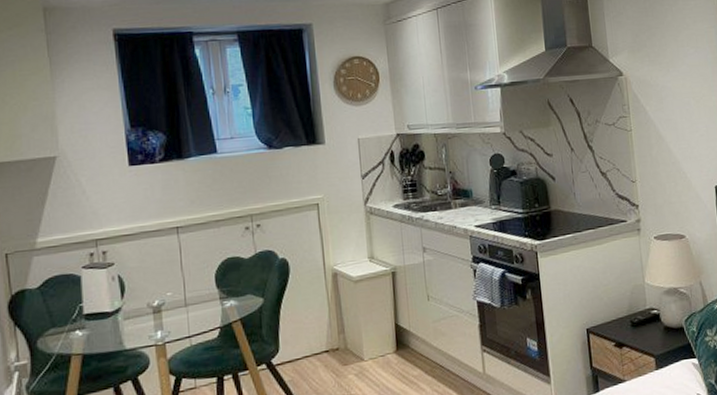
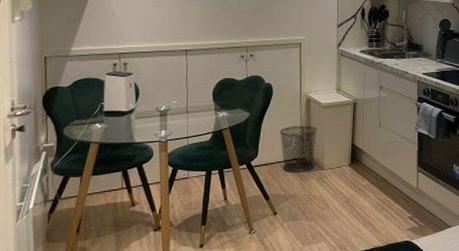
waste bin: none [303,306,351,369] -> present [279,125,318,173]

